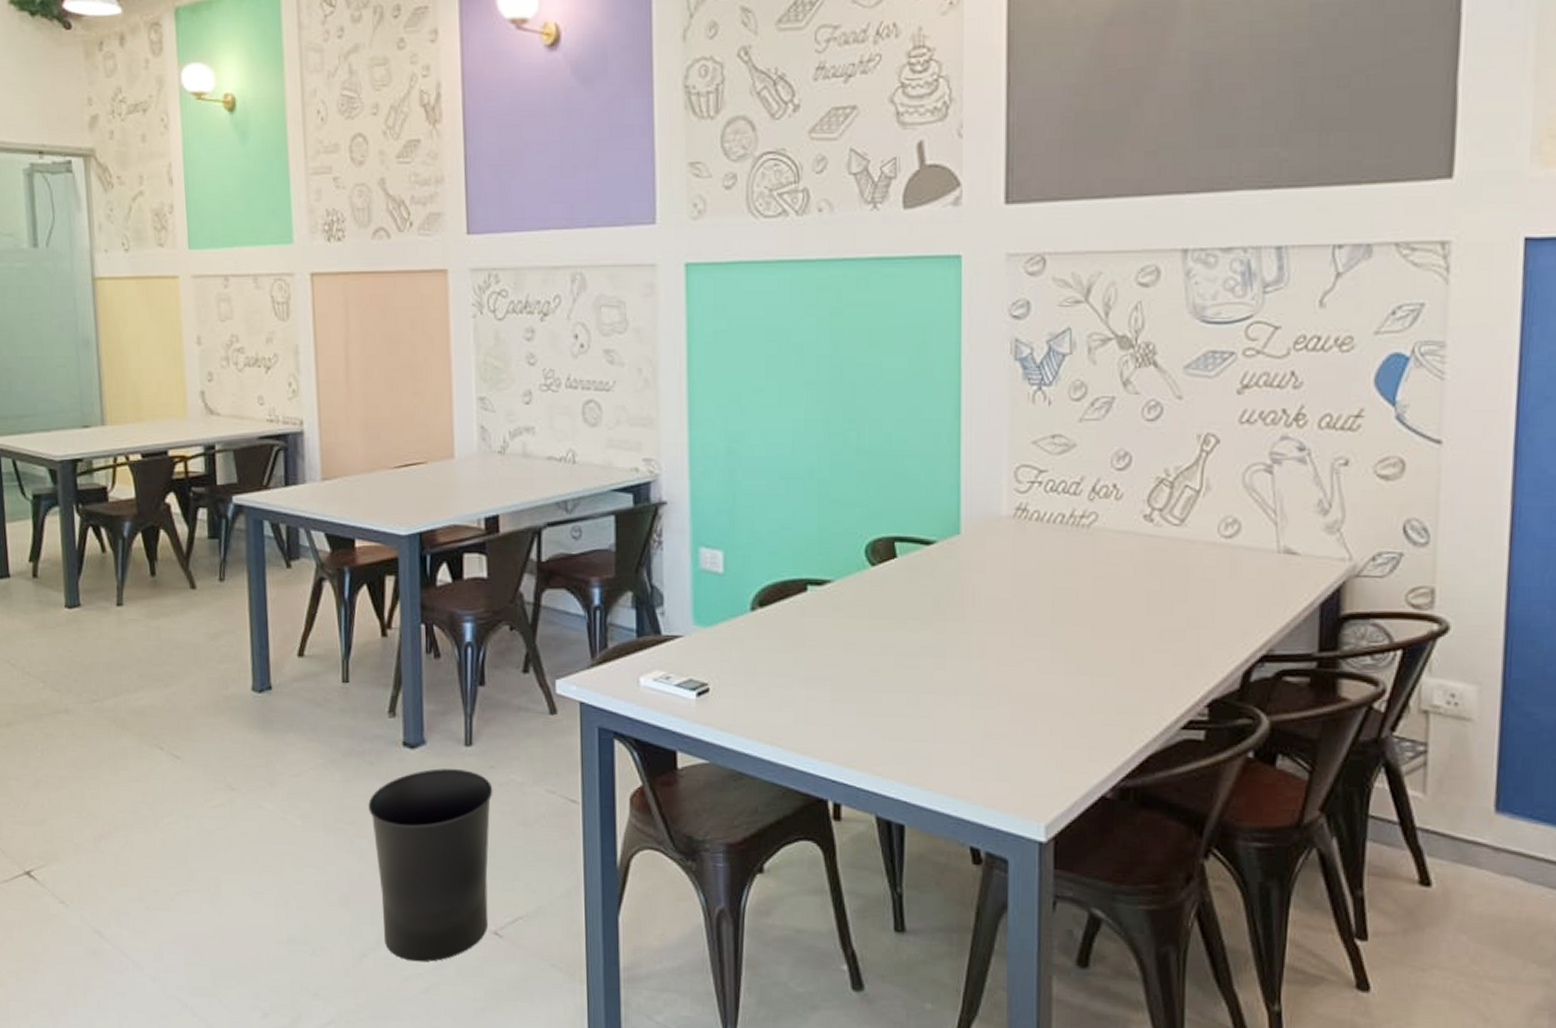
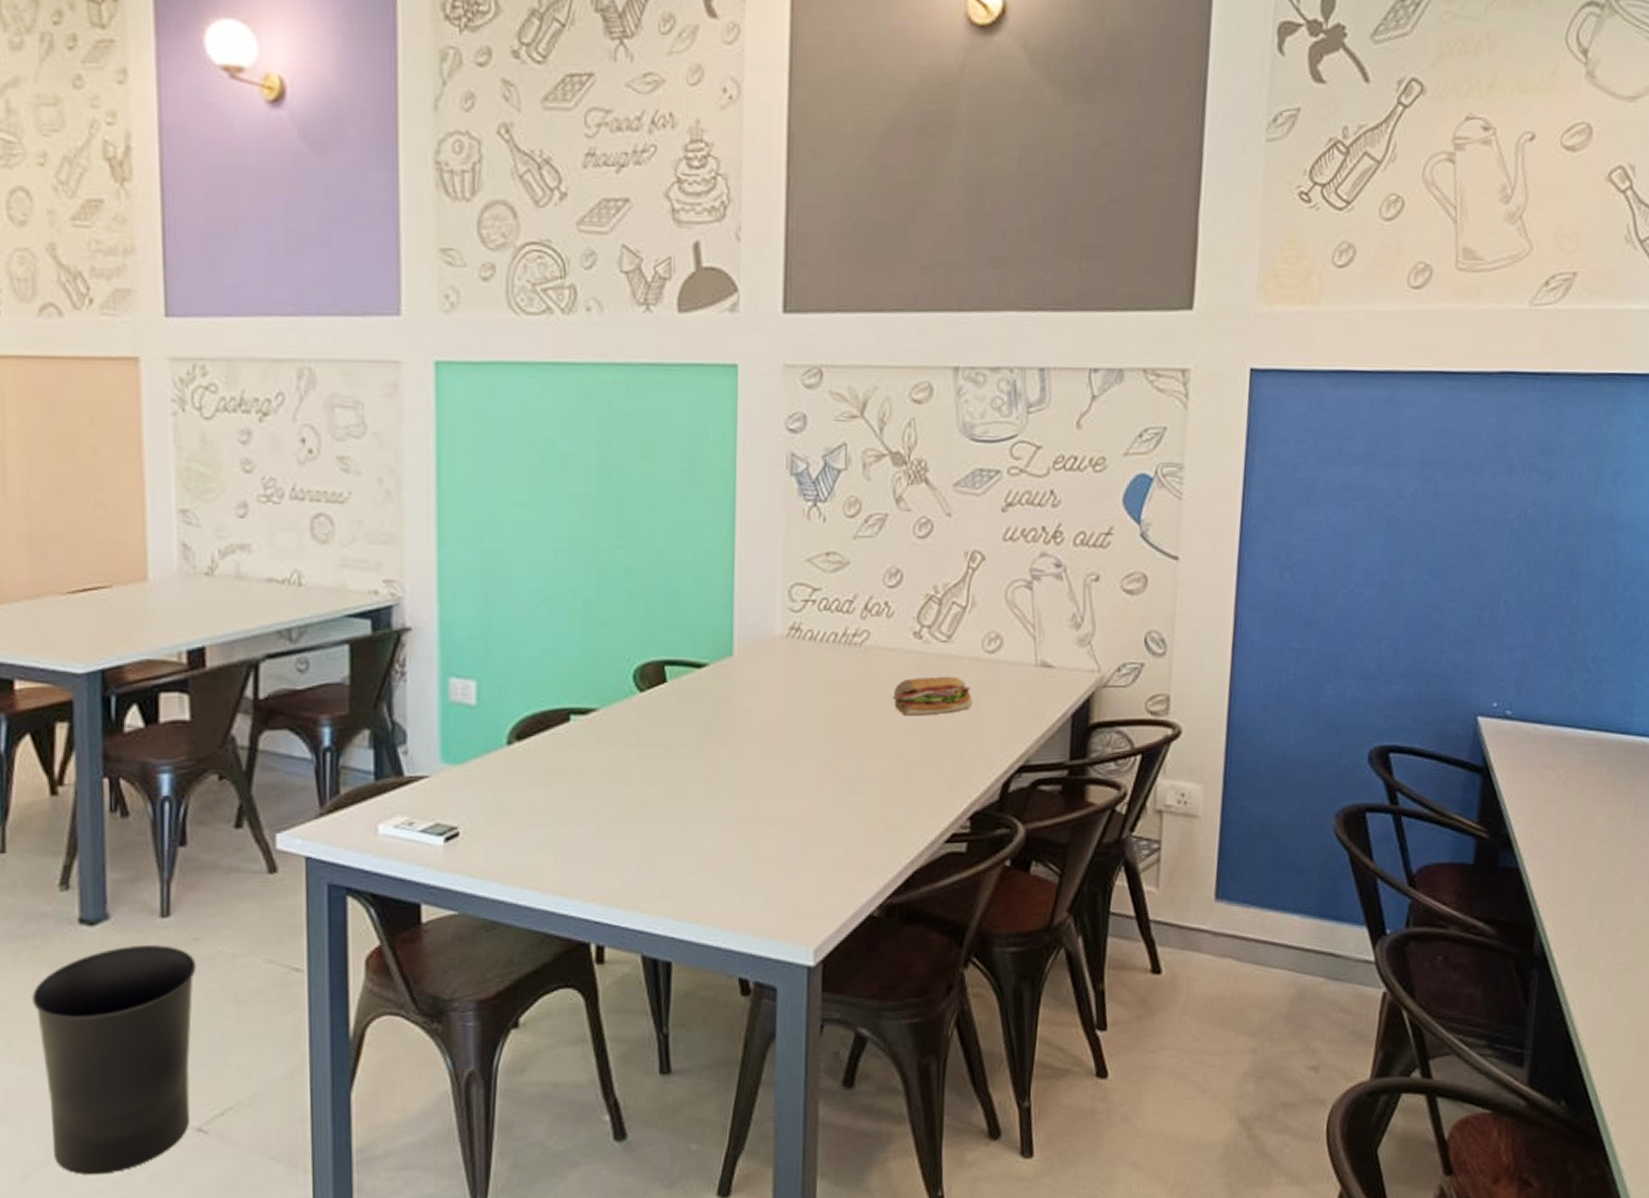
sandwich: none [1123,560,1209,599] -> present [893,676,973,716]

